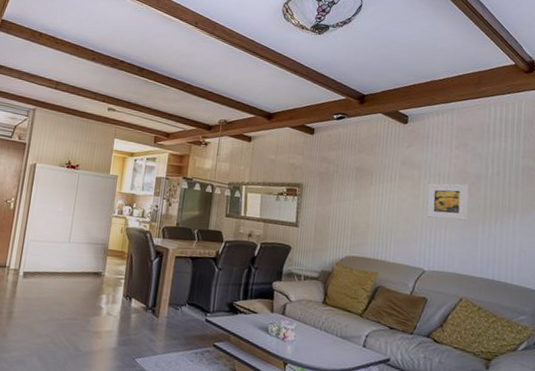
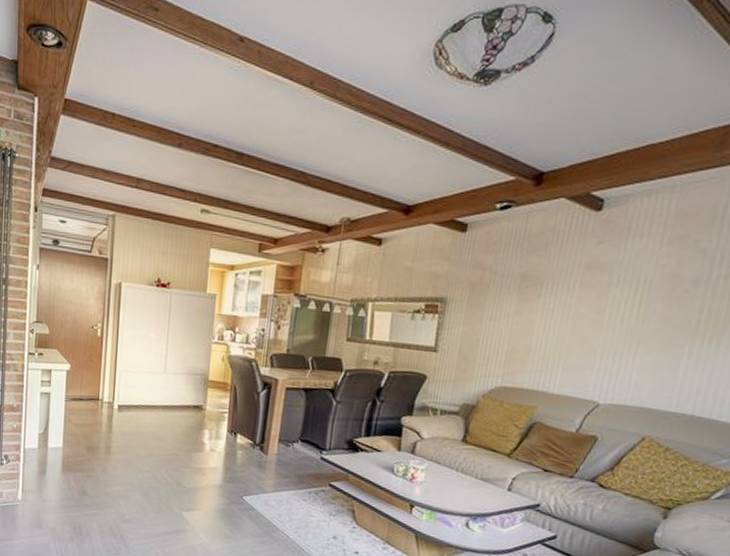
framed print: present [426,183,468,221] -> none [611,292,678,341]

